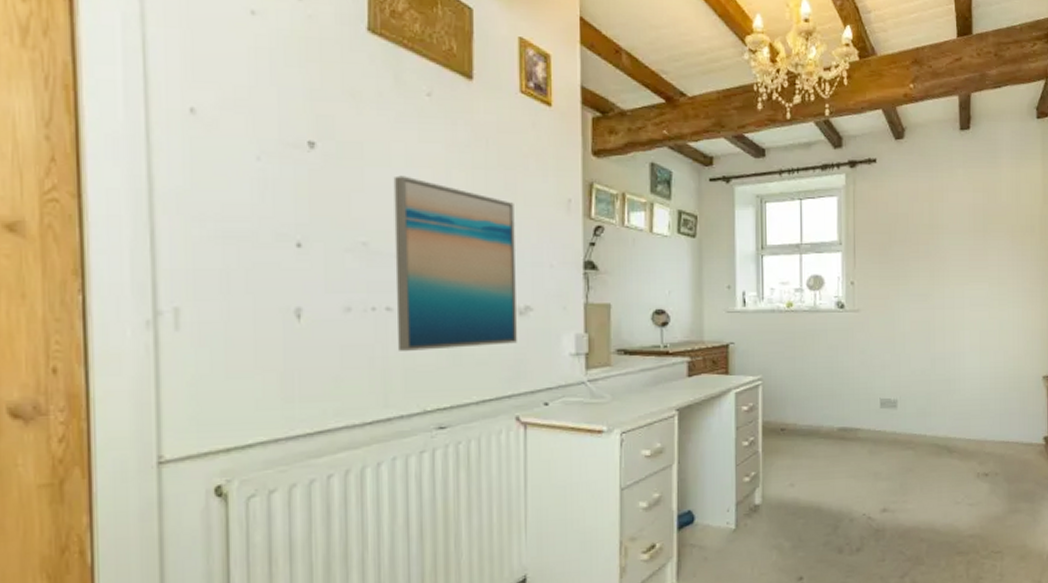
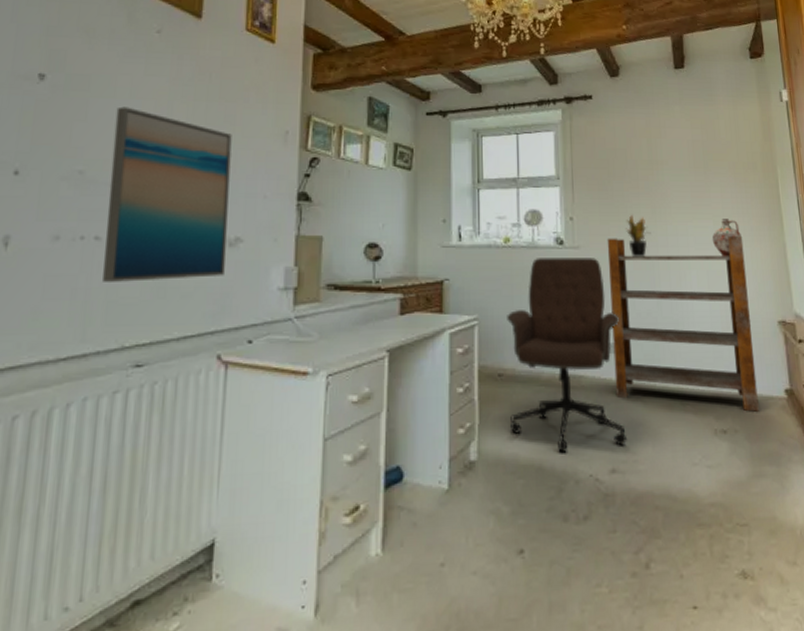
office chair: none [789,320,898,496] -> present [507,258,628,453]
shelving unit: none [886,298,1019,457] -> present [607,237,759,412]
potted plant: none [905,278,929,319] -> present [626,214,651,258]
ceramic jug: none [986,281,1015,318] -> present [712,219,742,257]

